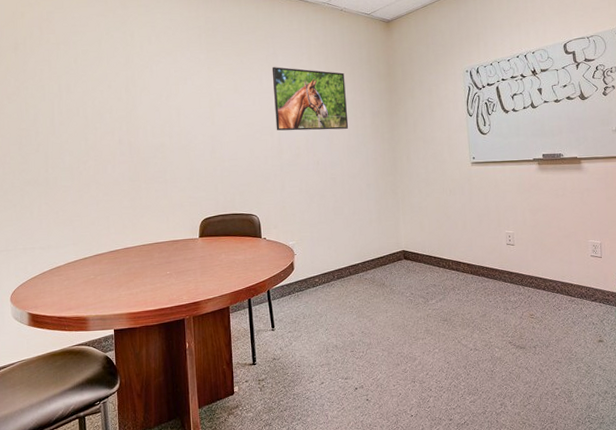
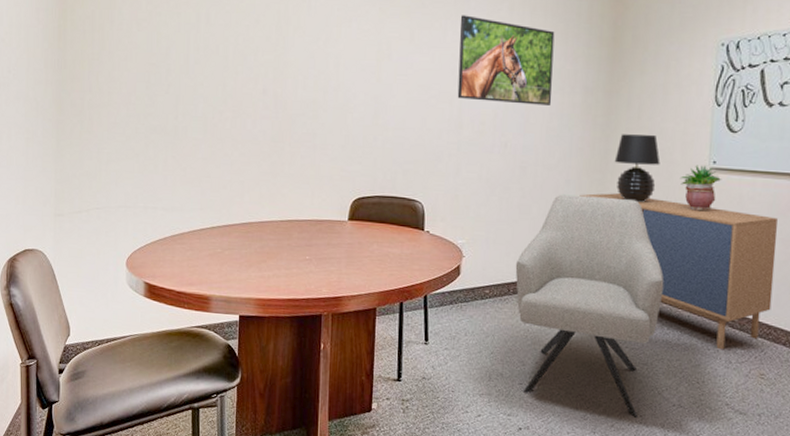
chair: none [336,193,451,364] -> present [515,194,664,418]
storage cabinet: none [378,190,530,301] -> present [579,193,778,350]
table lamp: none [401,142,435,195] -> present [614,134,661,203]
potted plant: none [450,161,481,196] -> present [679,165,722,211]

